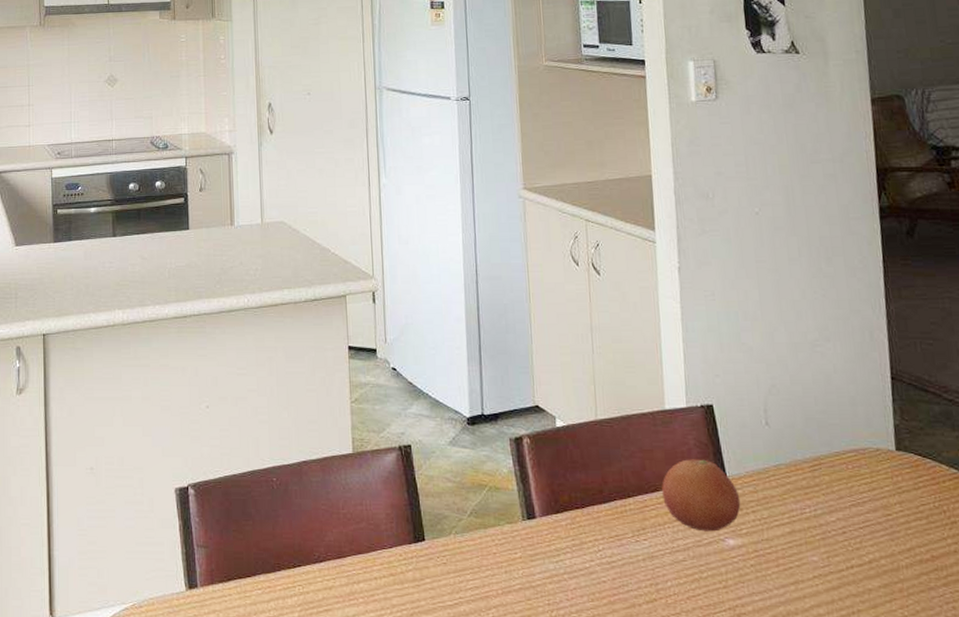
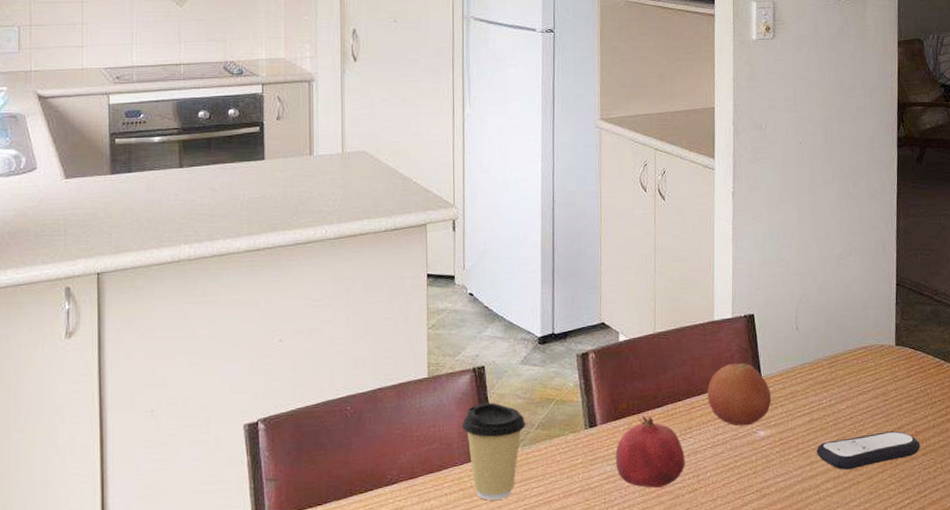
coffee cup: none [389,484,458,589] -> present [461,402,526,500]
fruit: none [558,511,641,593] -> present [616,416,685,488]
remote control: none [801,553,940,594] -> present [816,431,920,470]

